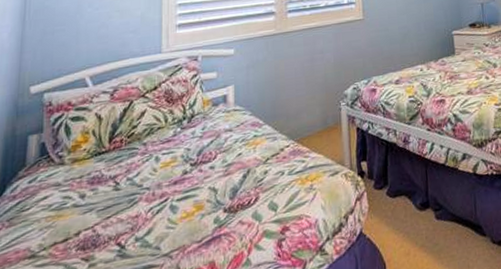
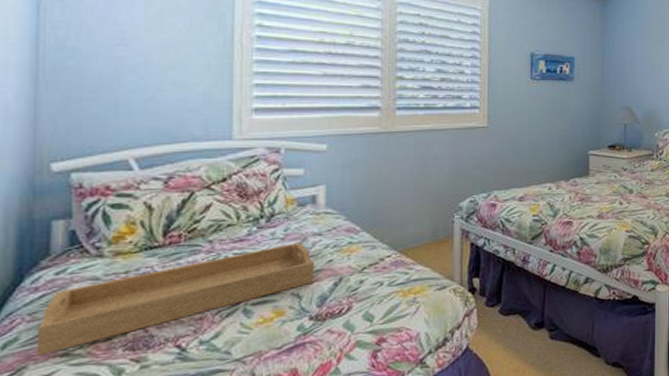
serving tray: none [12,139,227,259] -> present [38,242,314,356]

